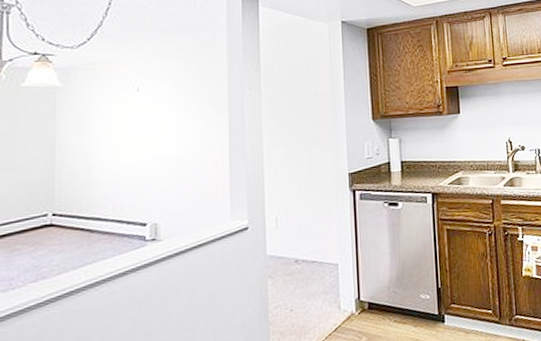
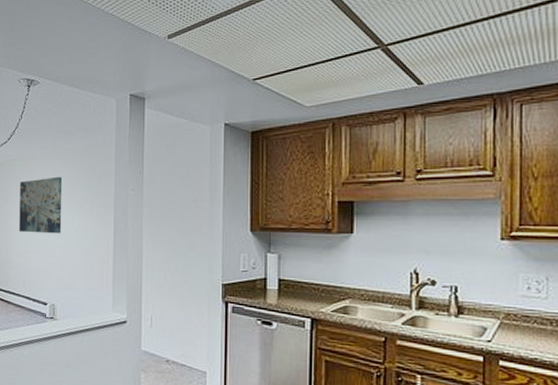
wall art: none [106,79,164,145] -> present [19,177,63,234]

